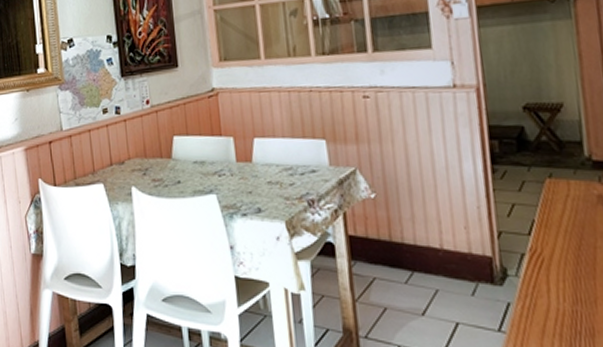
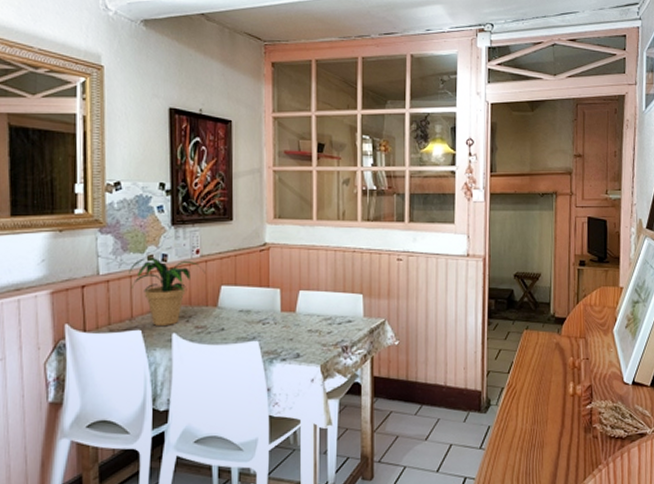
potted plant: none [87,111,157,179] -> present [129,258,205,326]

